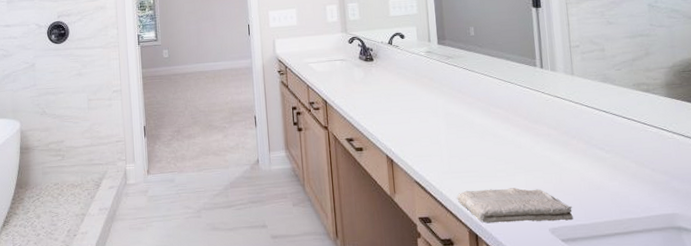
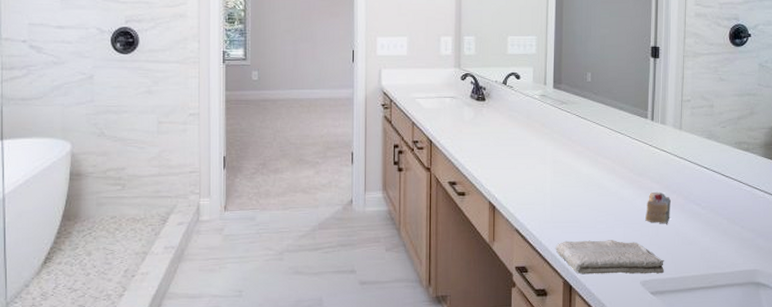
cake slice: none [546,137,573,170] -> present [645,191,671,224]

